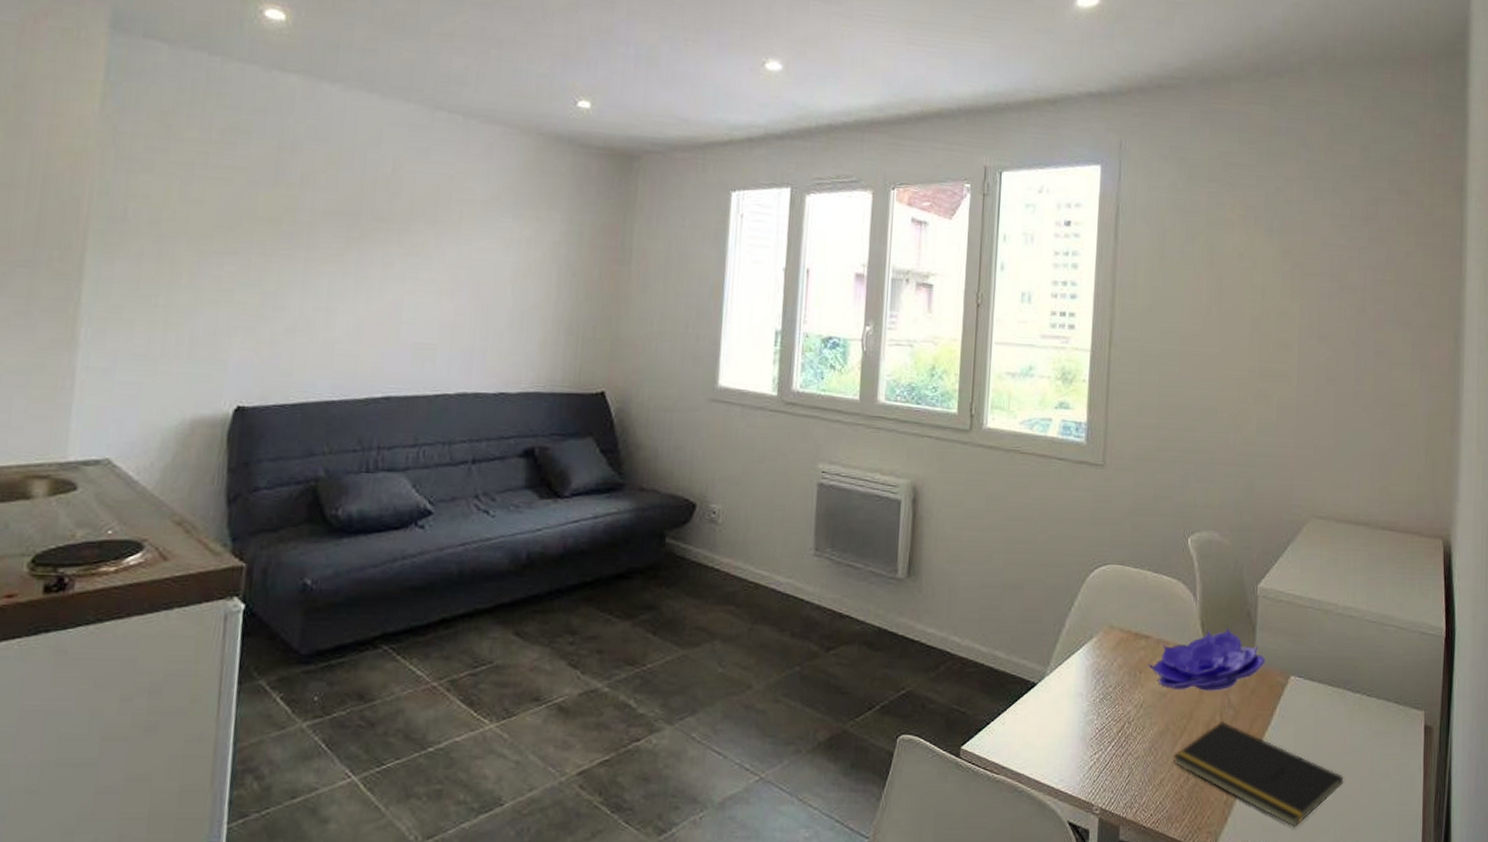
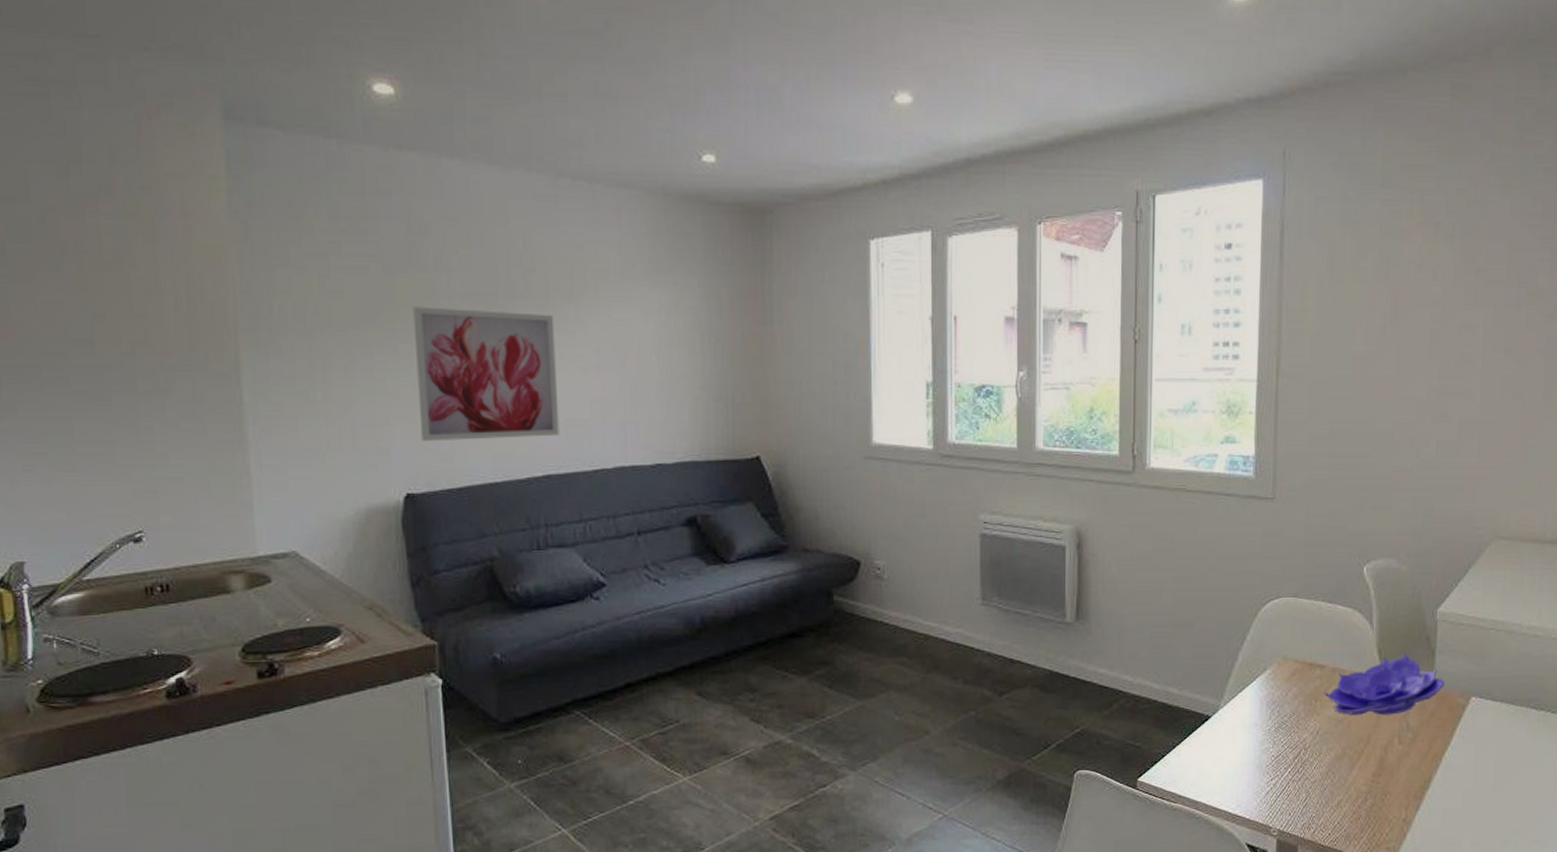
wall art: none [261,221,414,358] -> present [413,307,560,442]
notepad: present [1173,722,1344,827] -> none [1350,744,1526,840]

